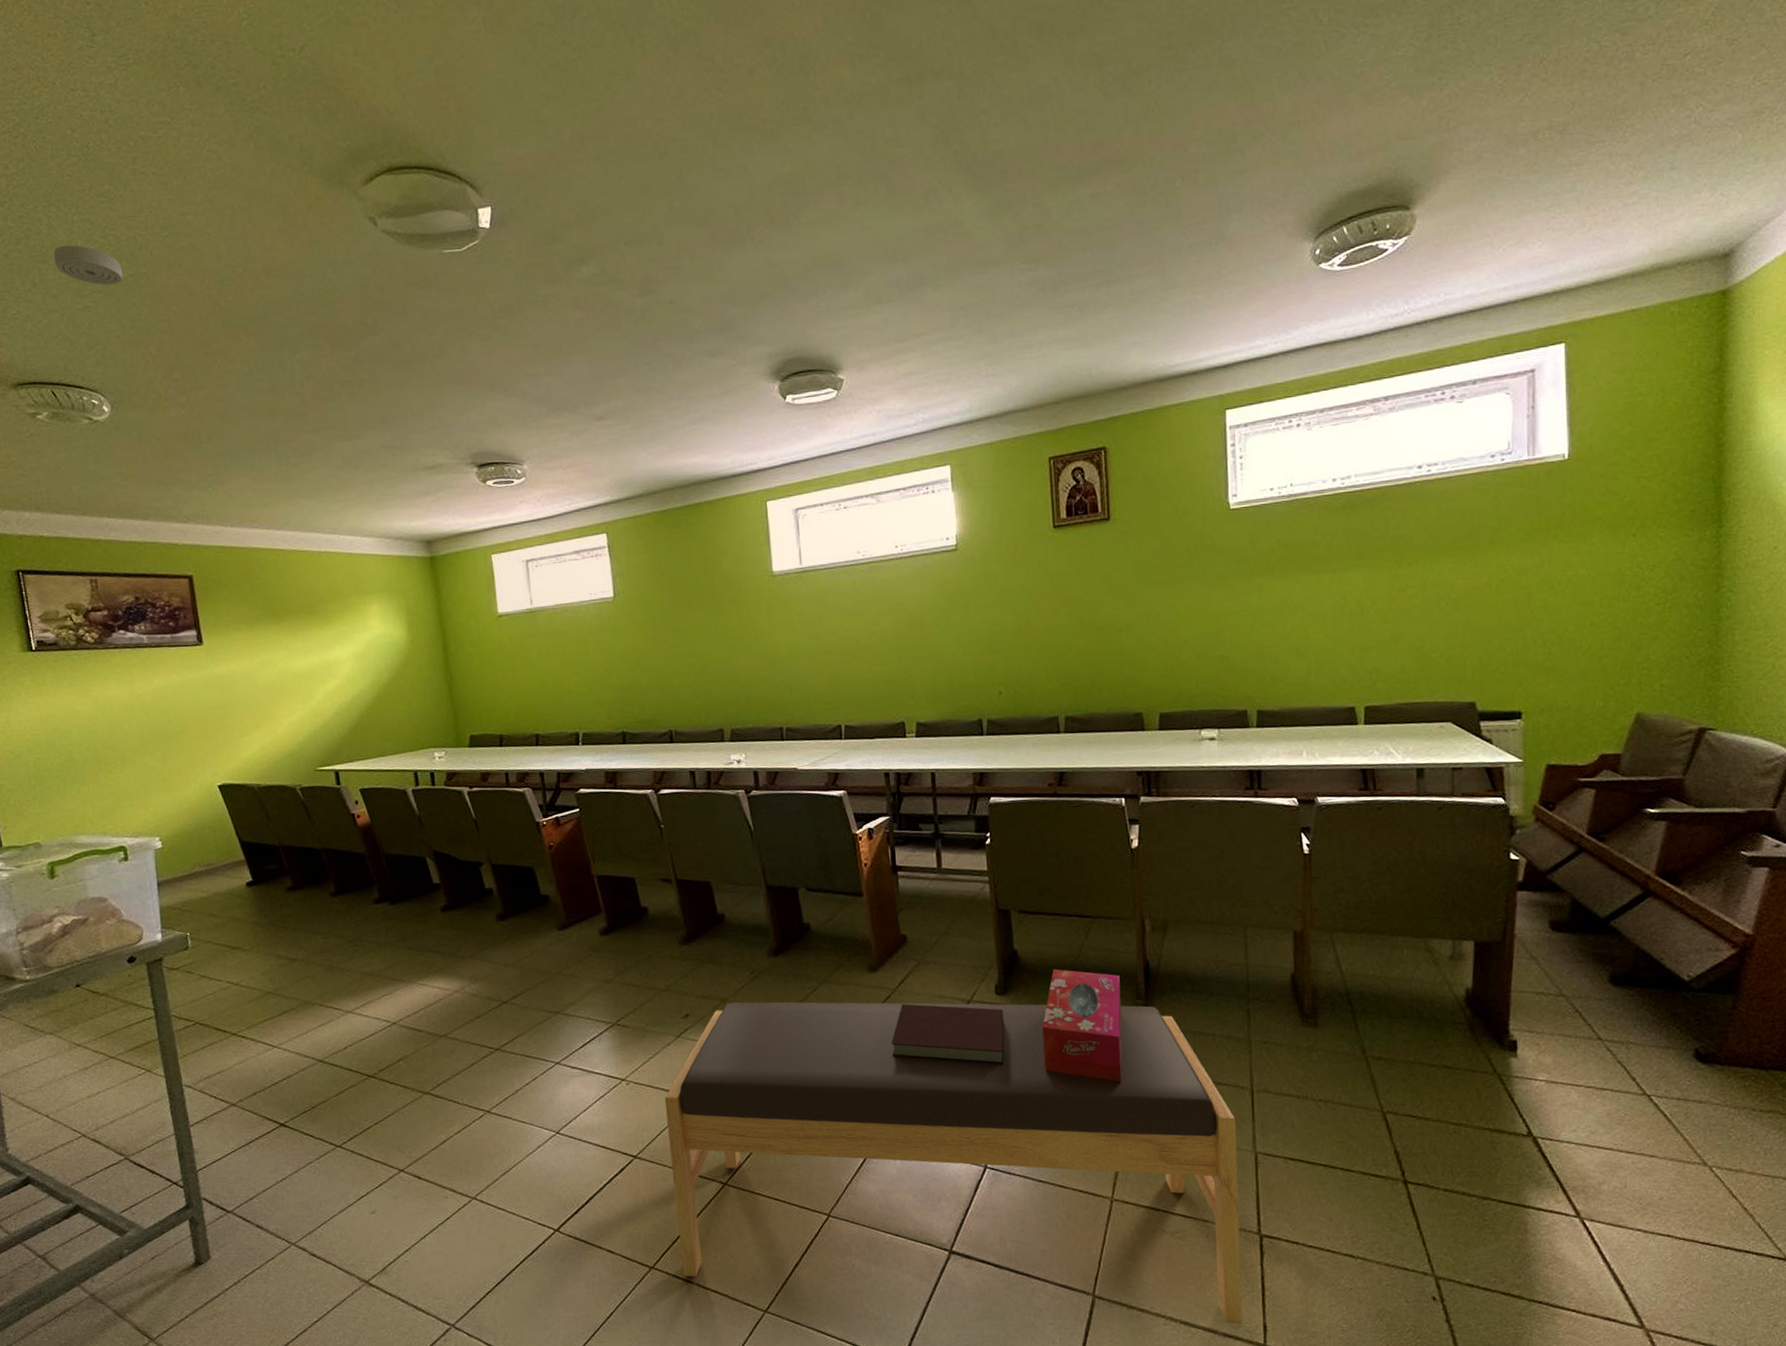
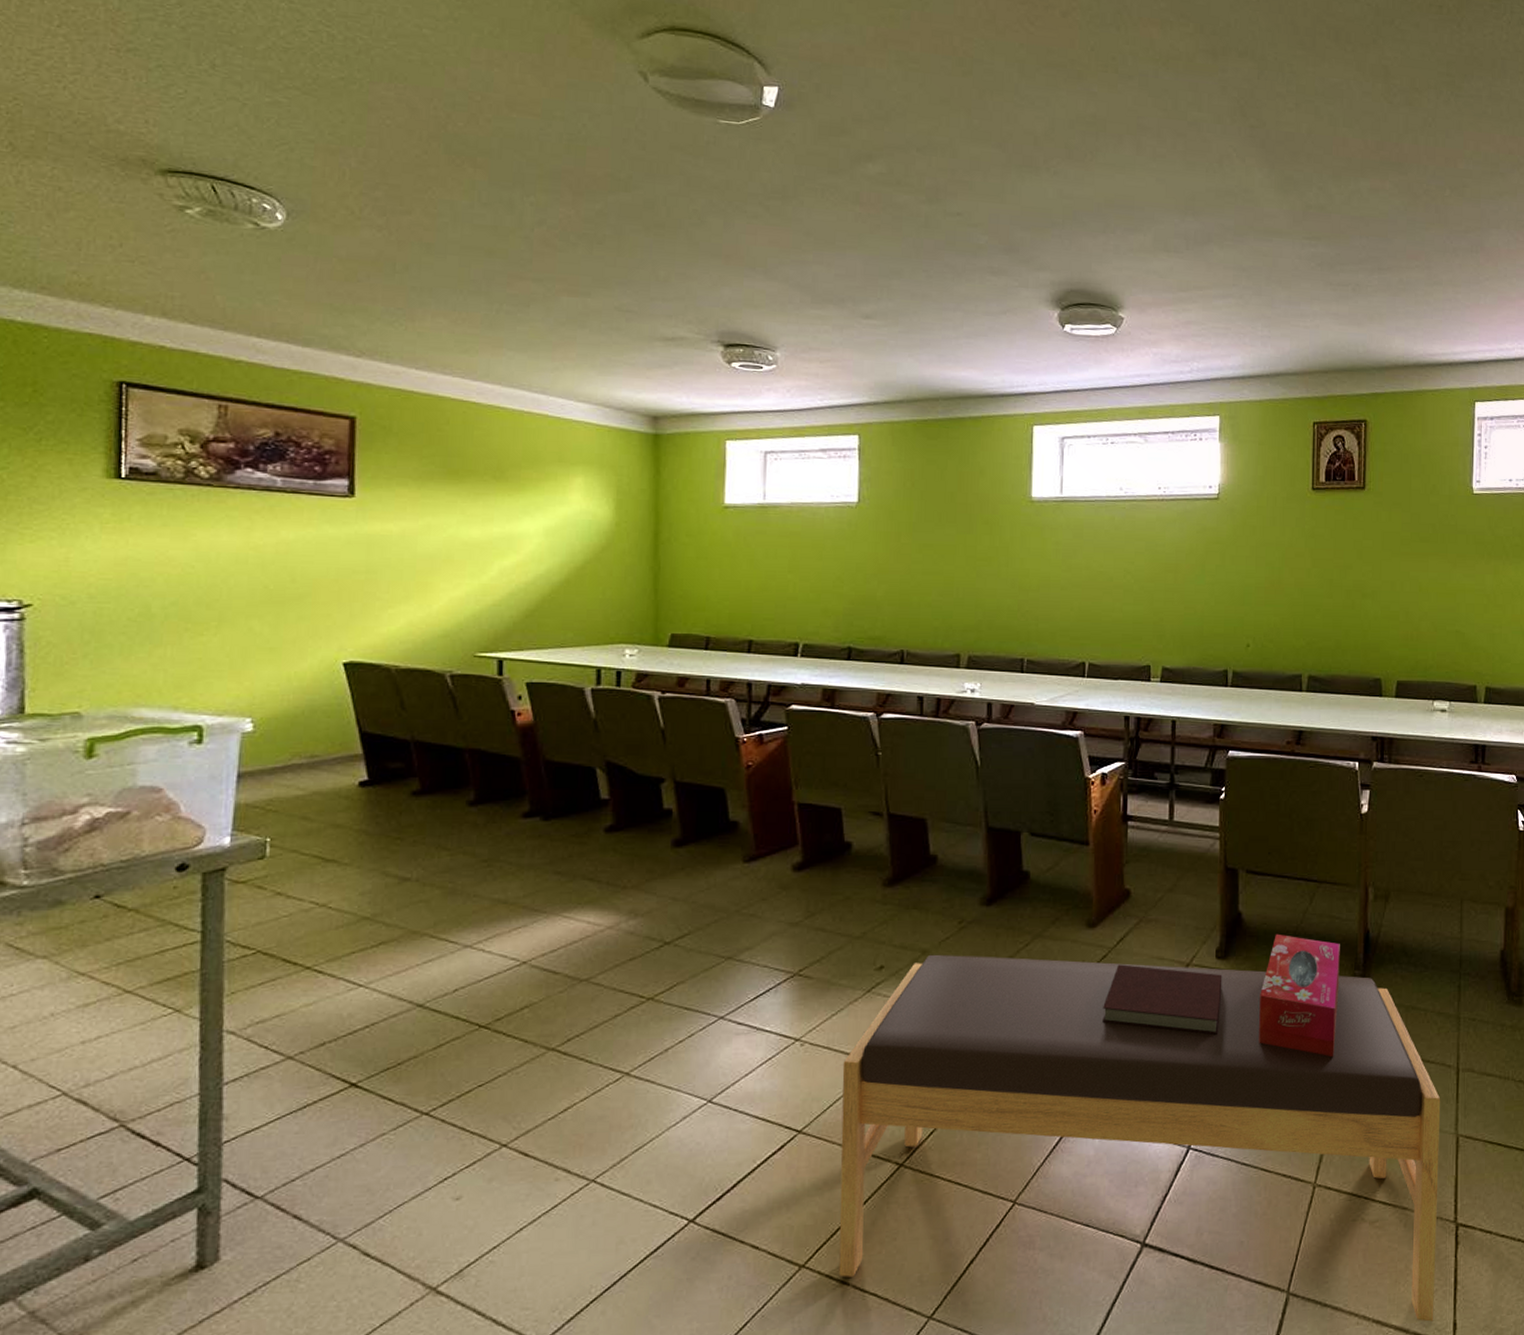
smoke detector: present [53,244,123,286] -> none [245,30,332,85]

